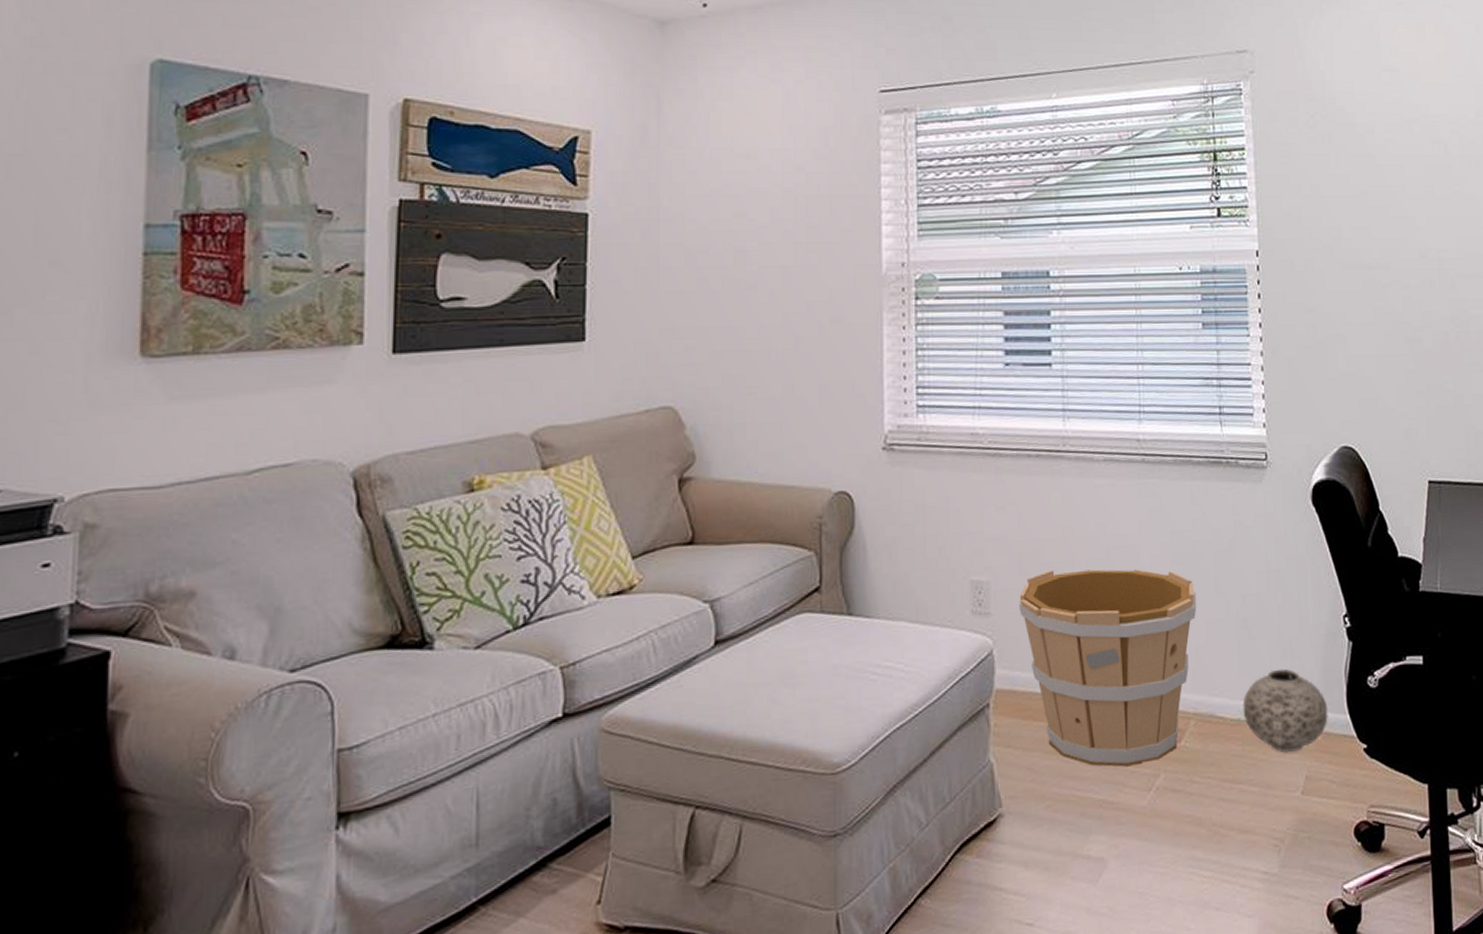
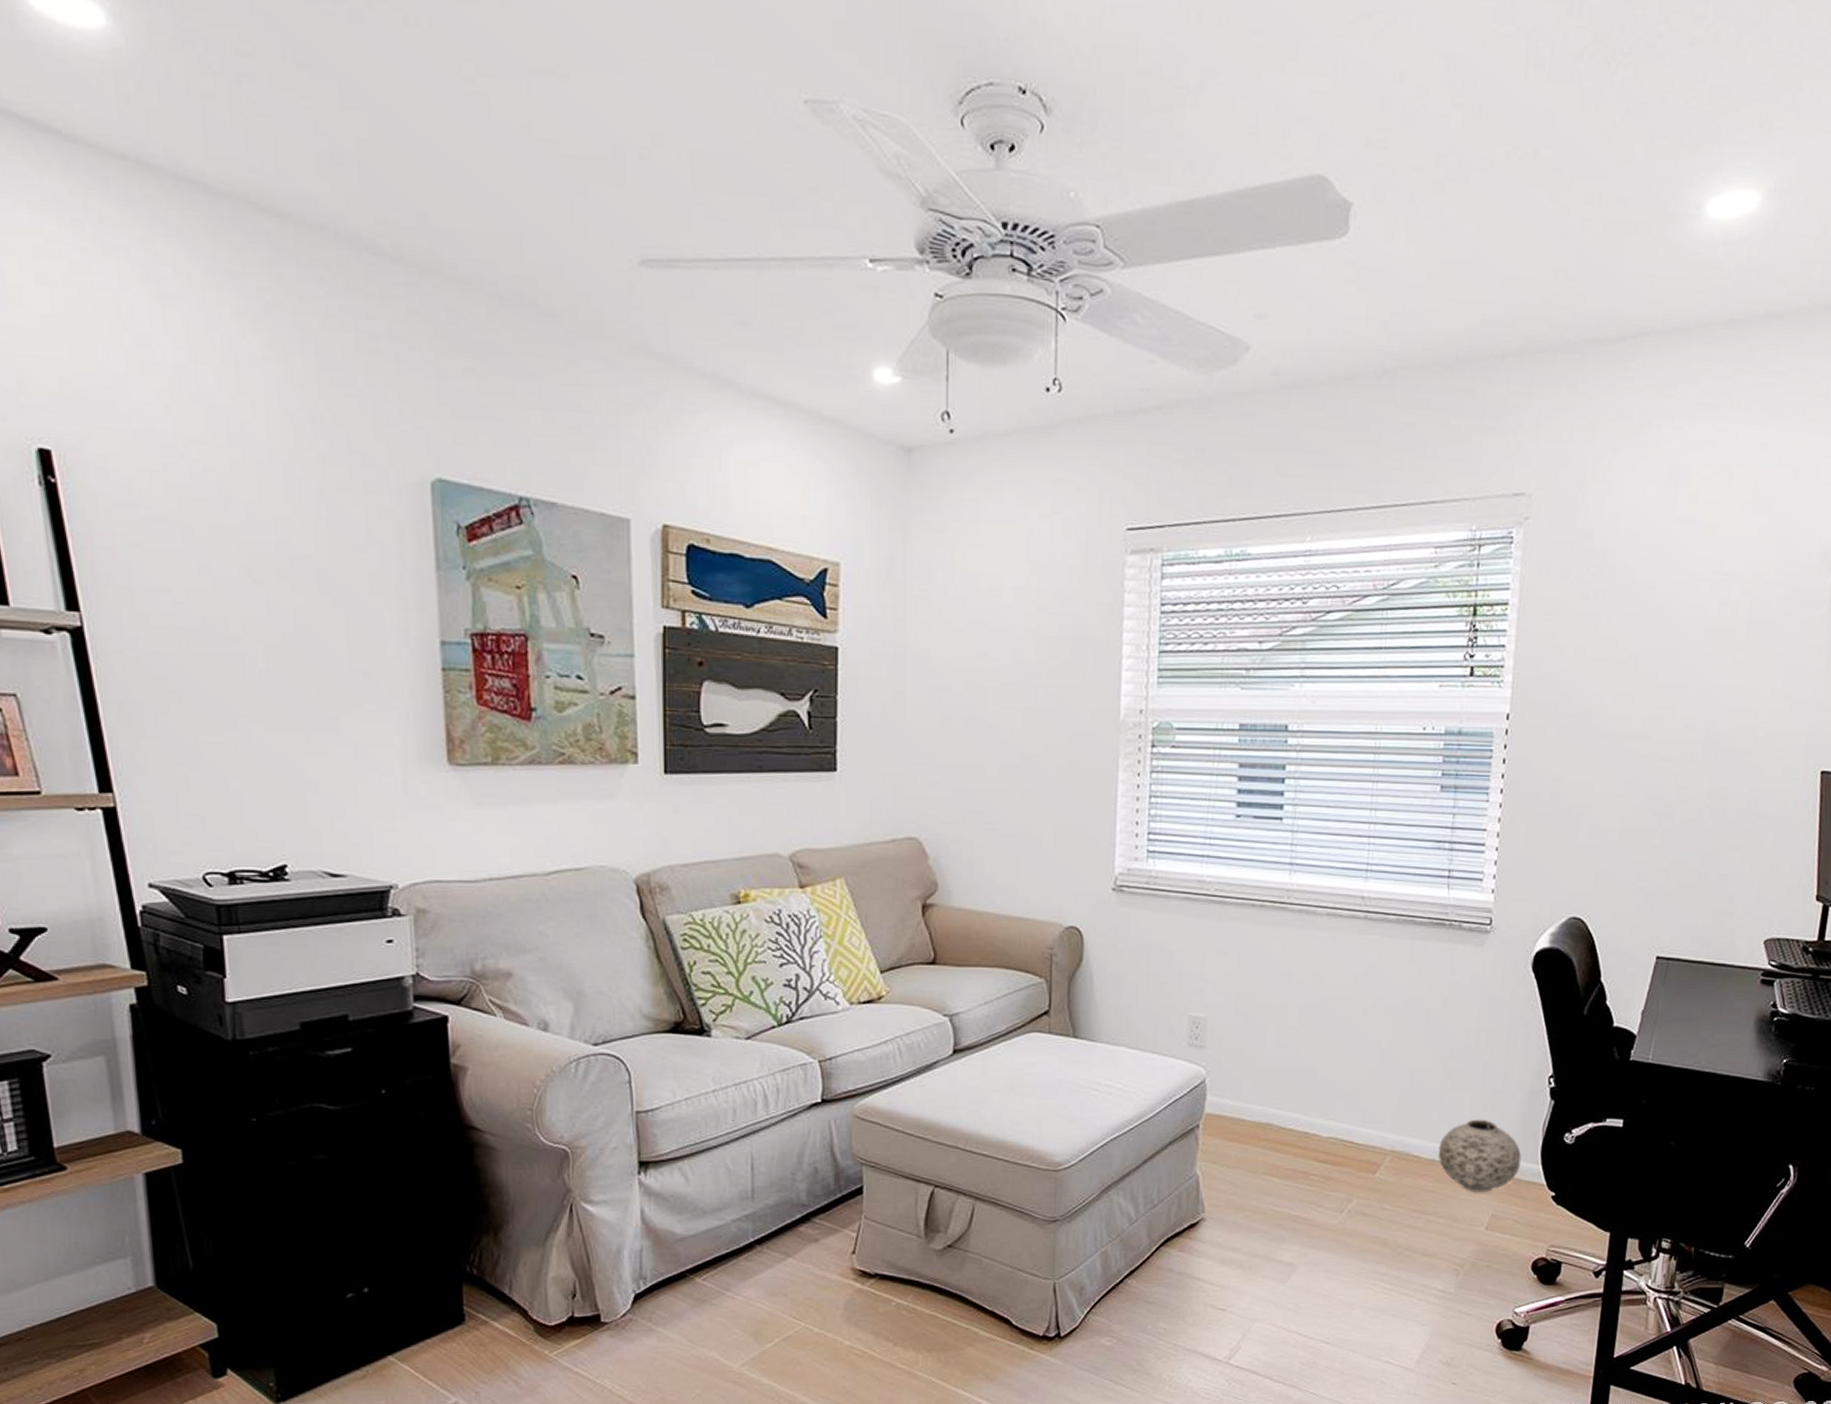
wooden bucket: present [1018,569,1197,767] -> none [1232,1013,1405,1190]

